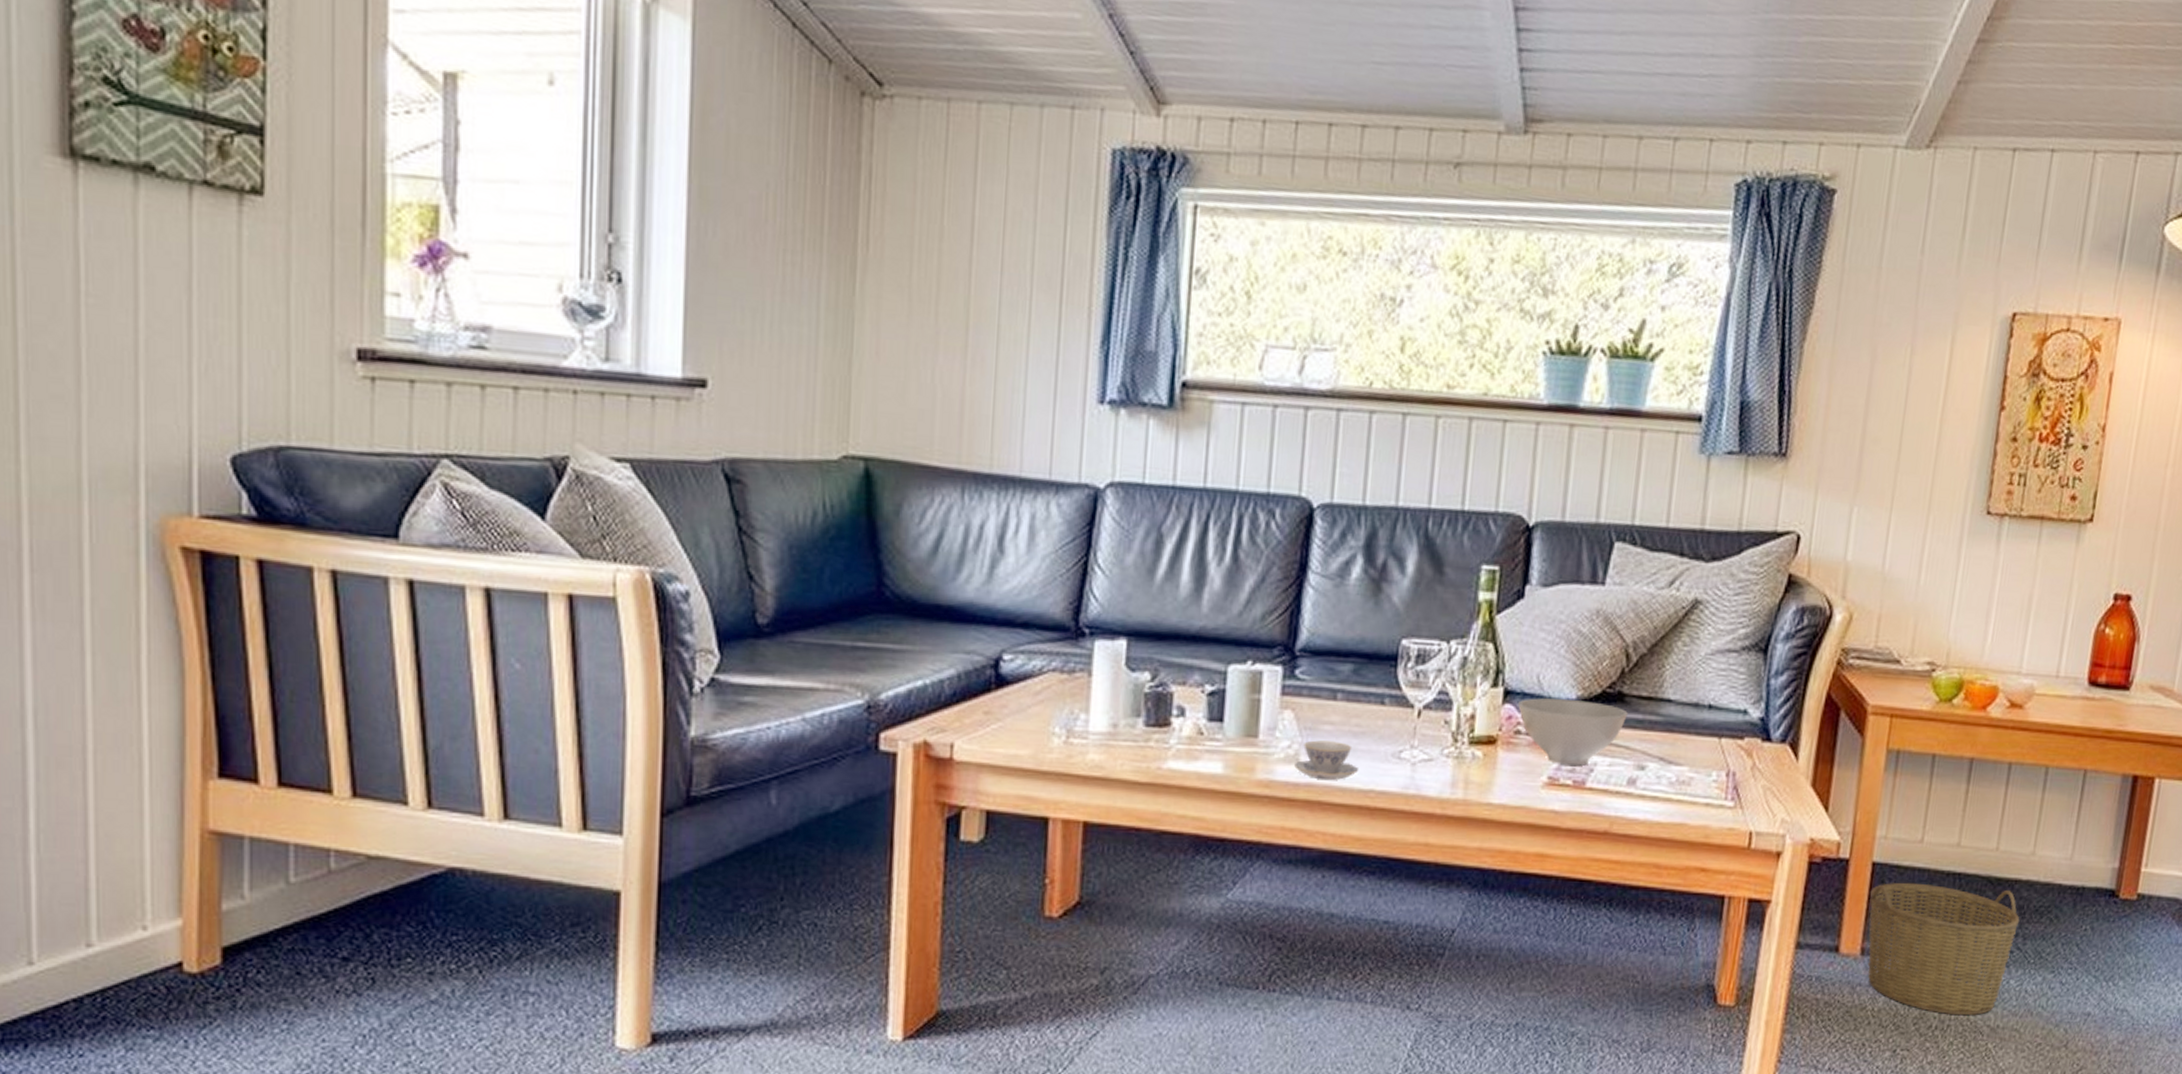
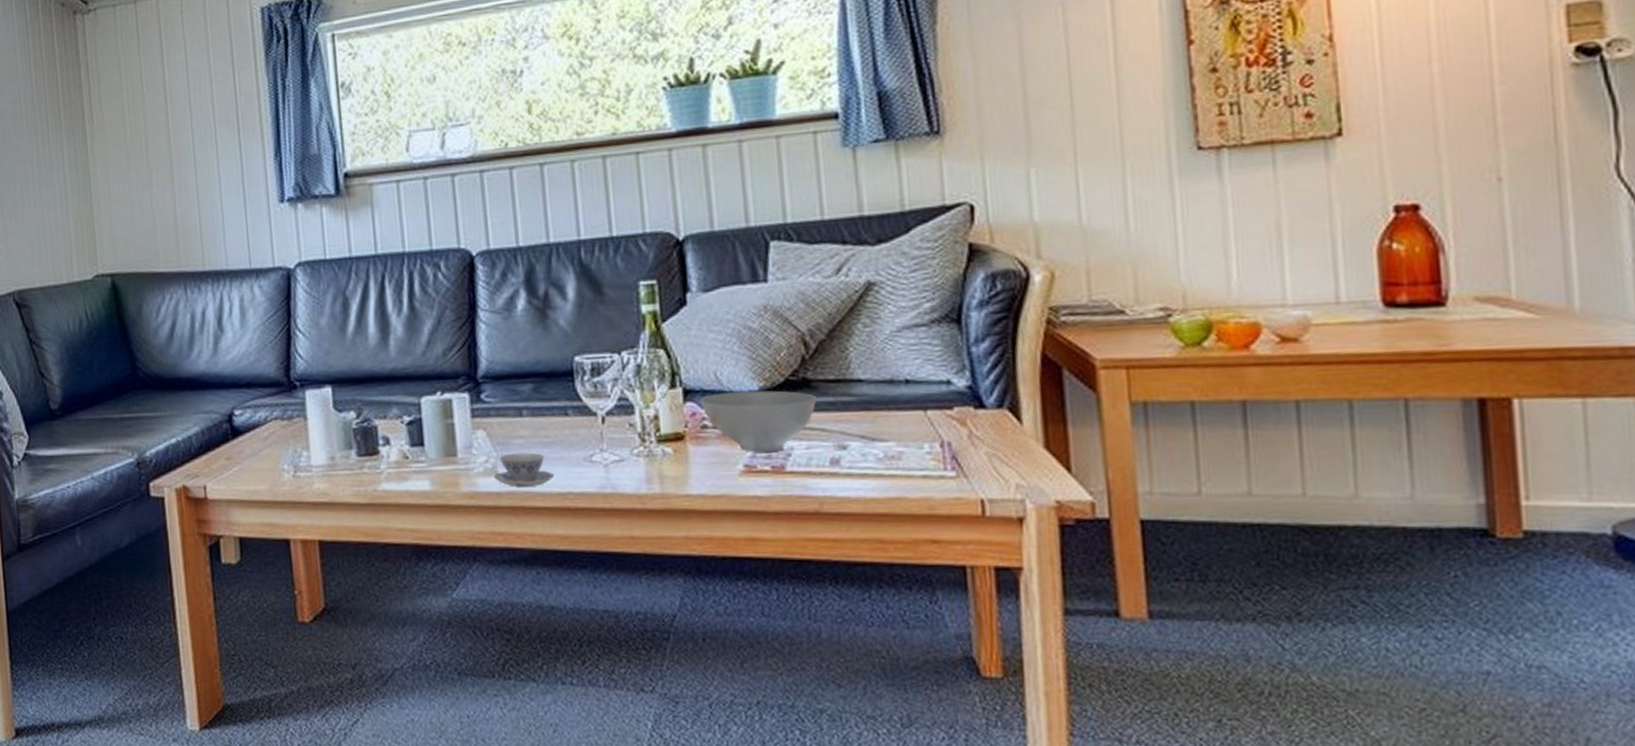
basket: present [1867,882,2020,1016] -> none [1144,538,1357,680]

